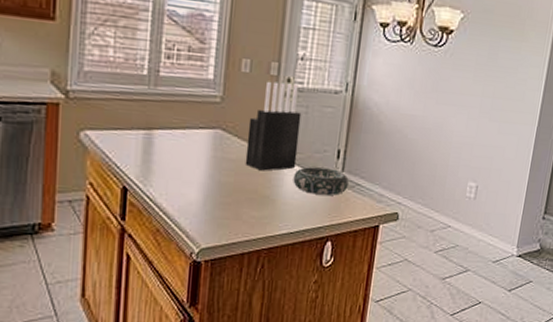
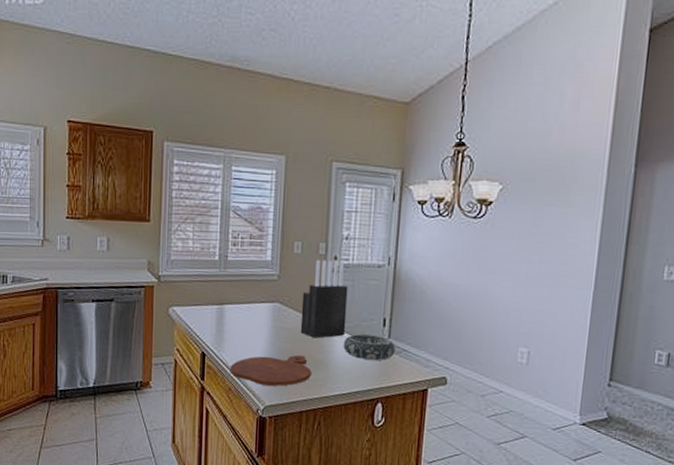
cutting board: none [158,189,256,226] -> present [230,355,312,386]

